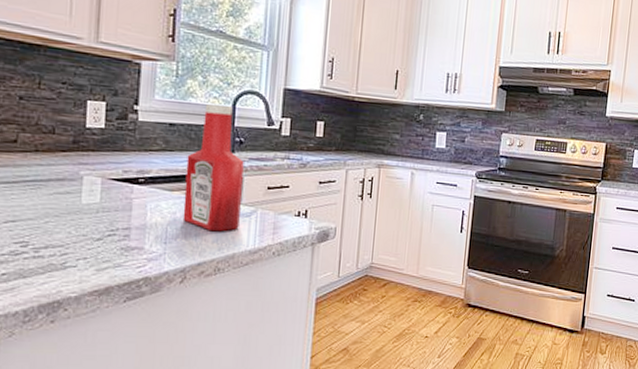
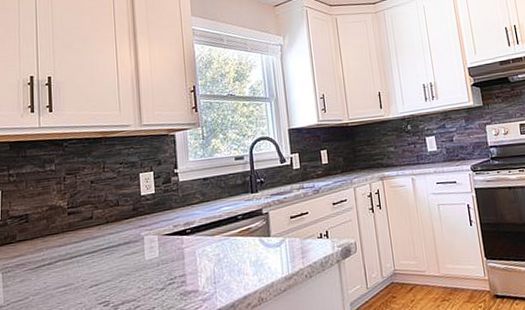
ketchup bottle: present [182,104,244,232] -> none [221,154,273,266]

